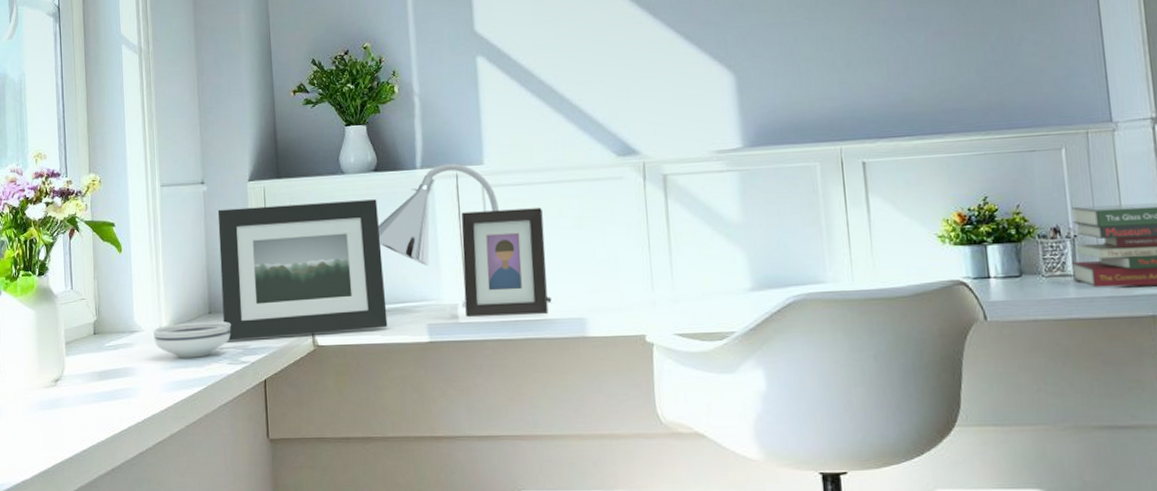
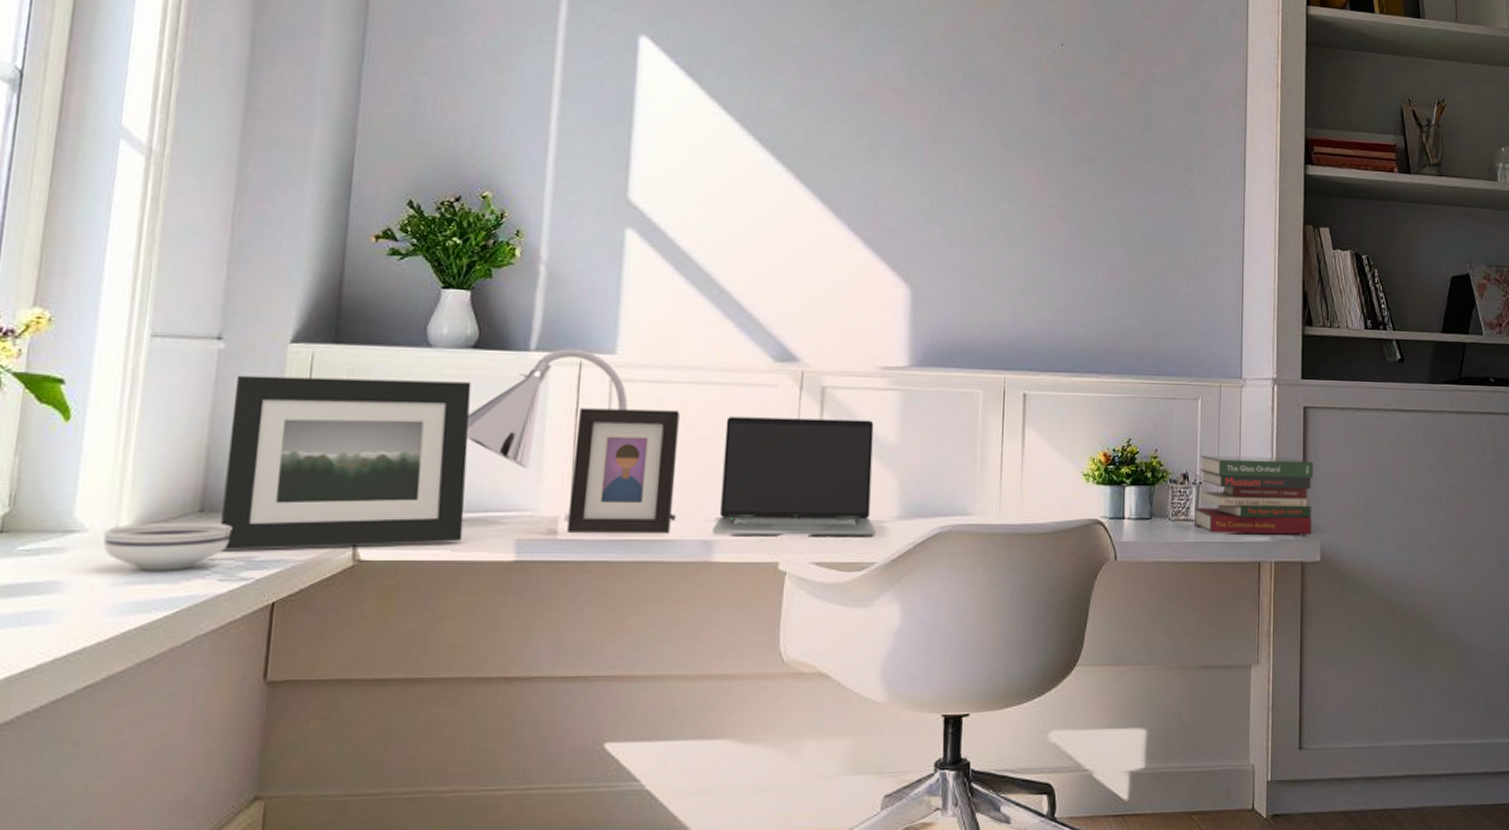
laptop: none [582,201,731,313] -> present [713,417,875,536]

